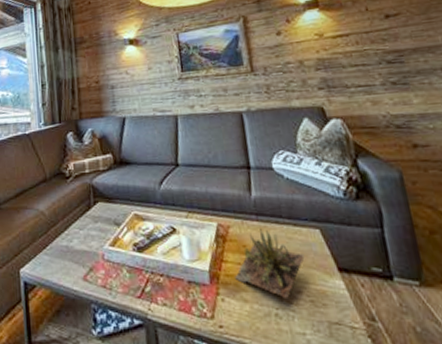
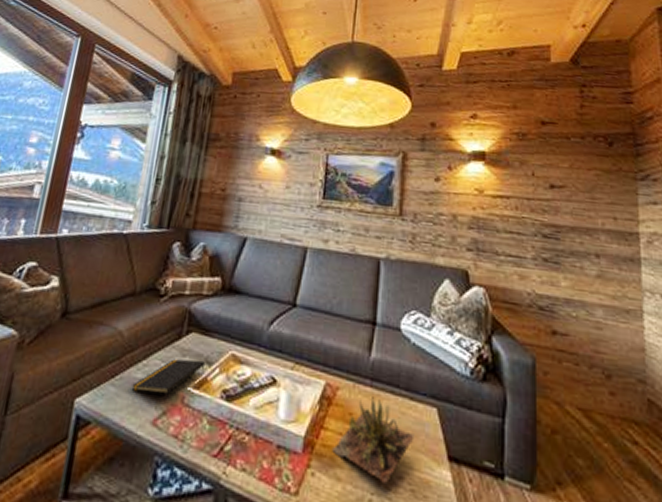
notepad: none [61,223,116,256] -> present [131,359,206,395]

